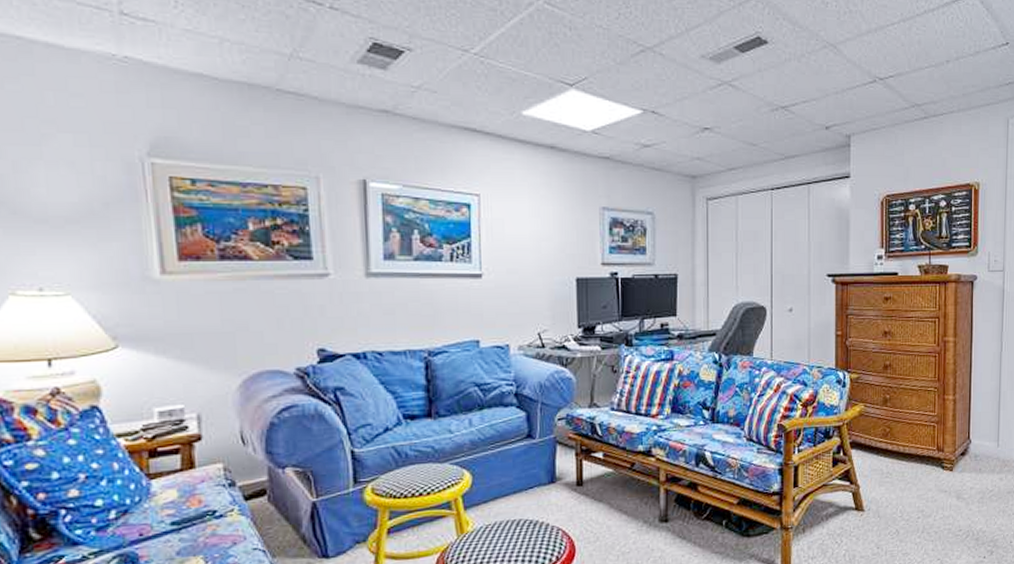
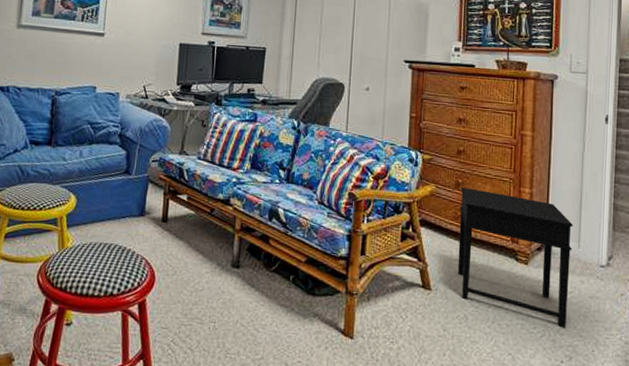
side table: none [888,403,993,526] -> present [457,187,573,328]

